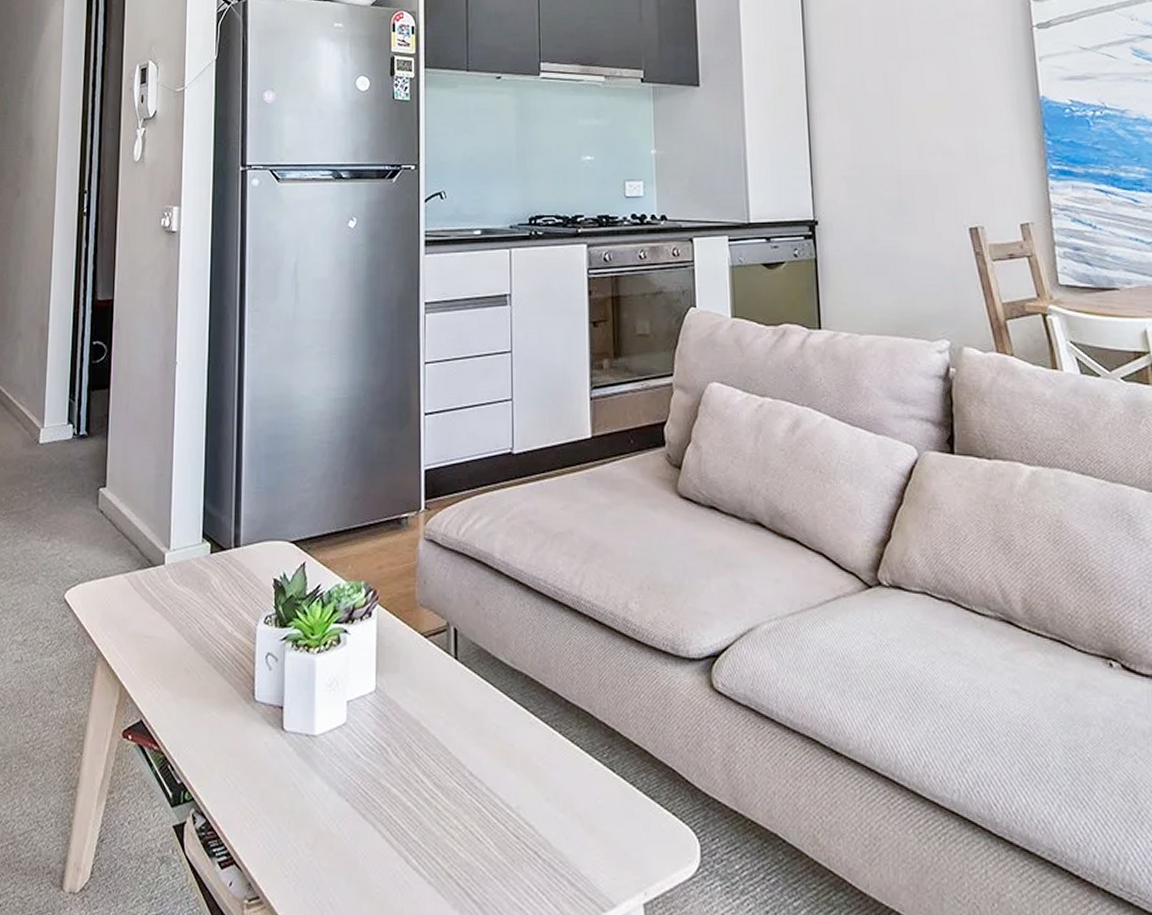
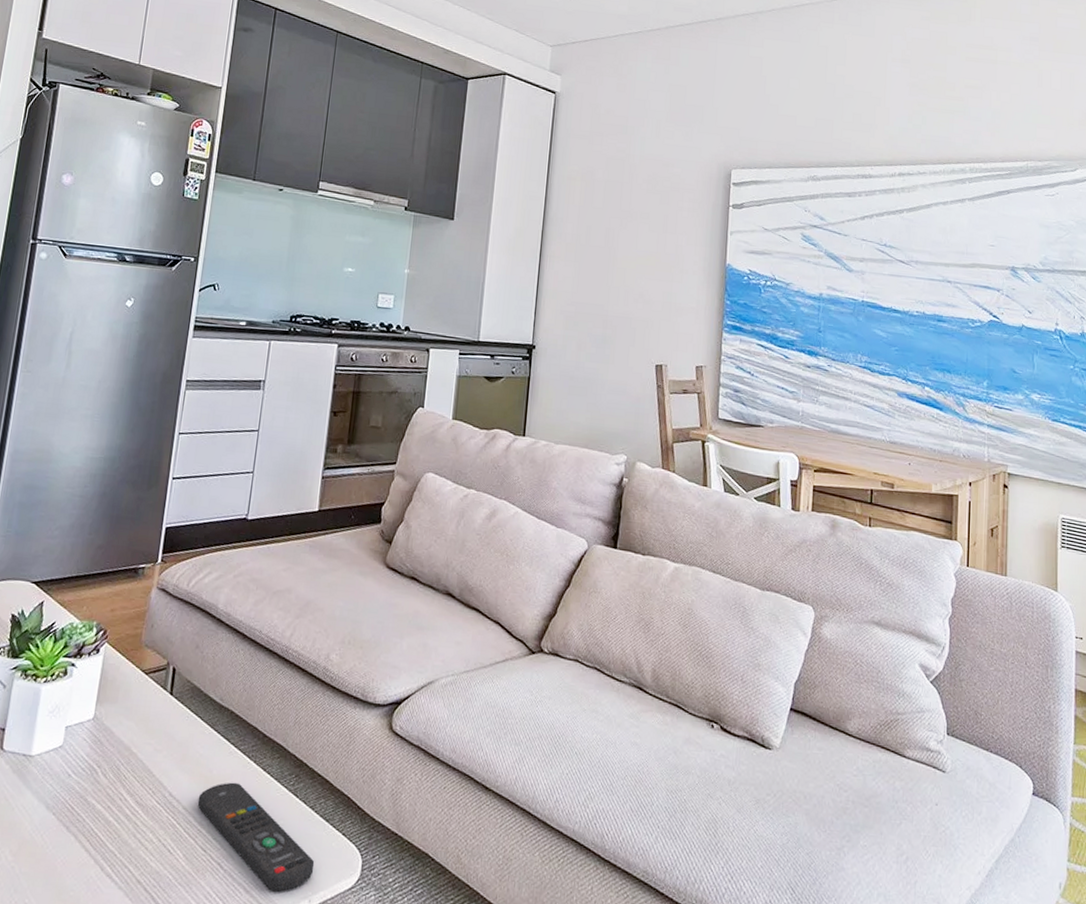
remote control: none [502,757,645,884] -> present [197,782,315,892]

